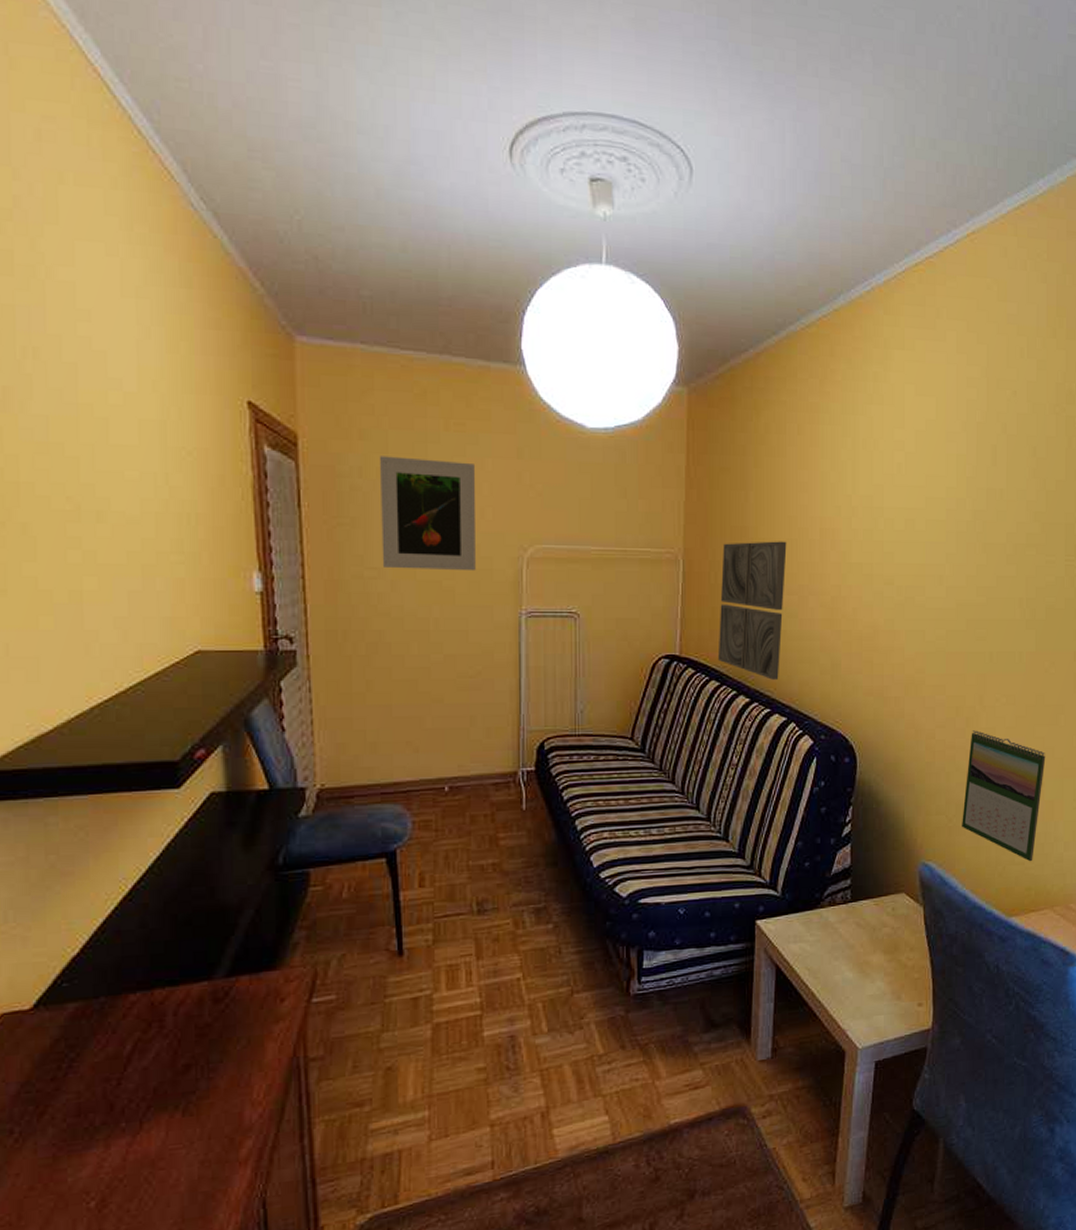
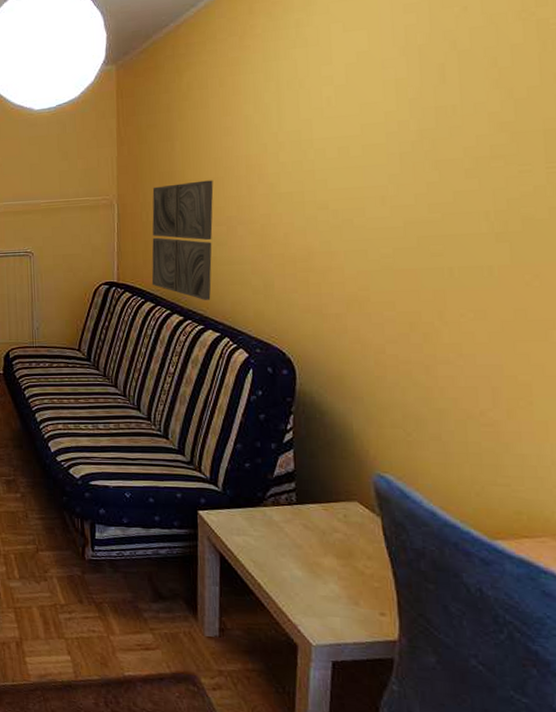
calendar: present [962,730,1046,862] -> none [424,346,533,484]

